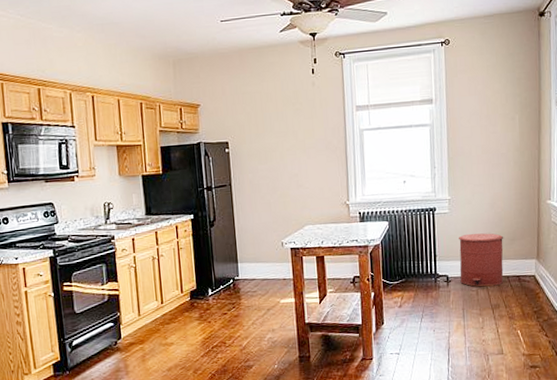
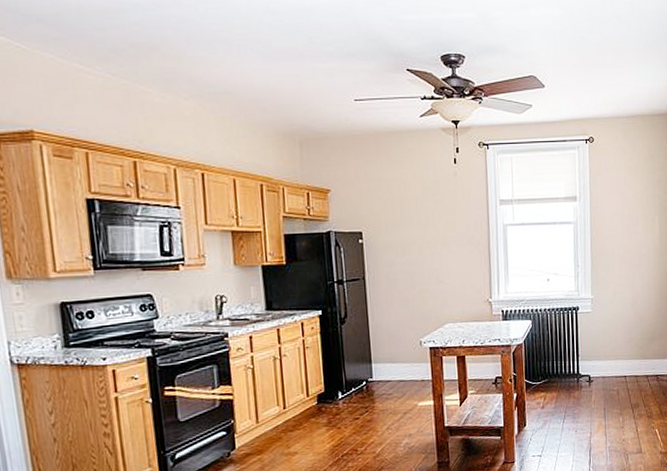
trash can: present [459,233,504,287] -> none [601,333,644,387]

